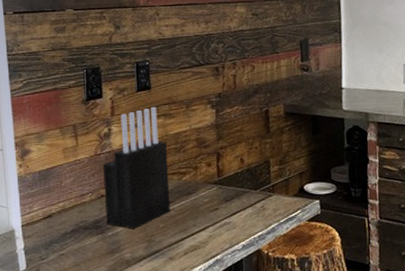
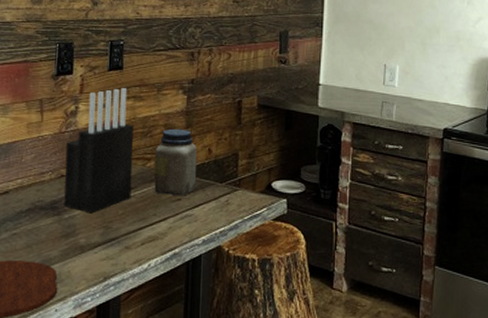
jar: none [189,141,232,206] -> present [153,128,198,196]

